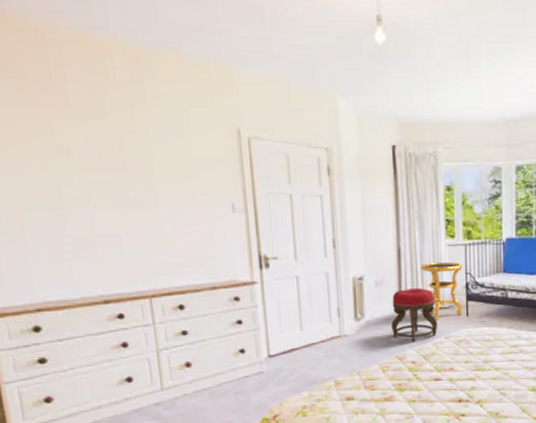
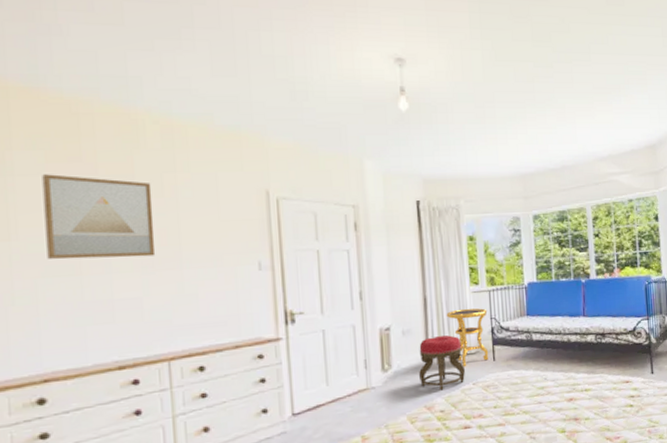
wall art: none [16,104,132,194] -> present [42,174,156,260]

